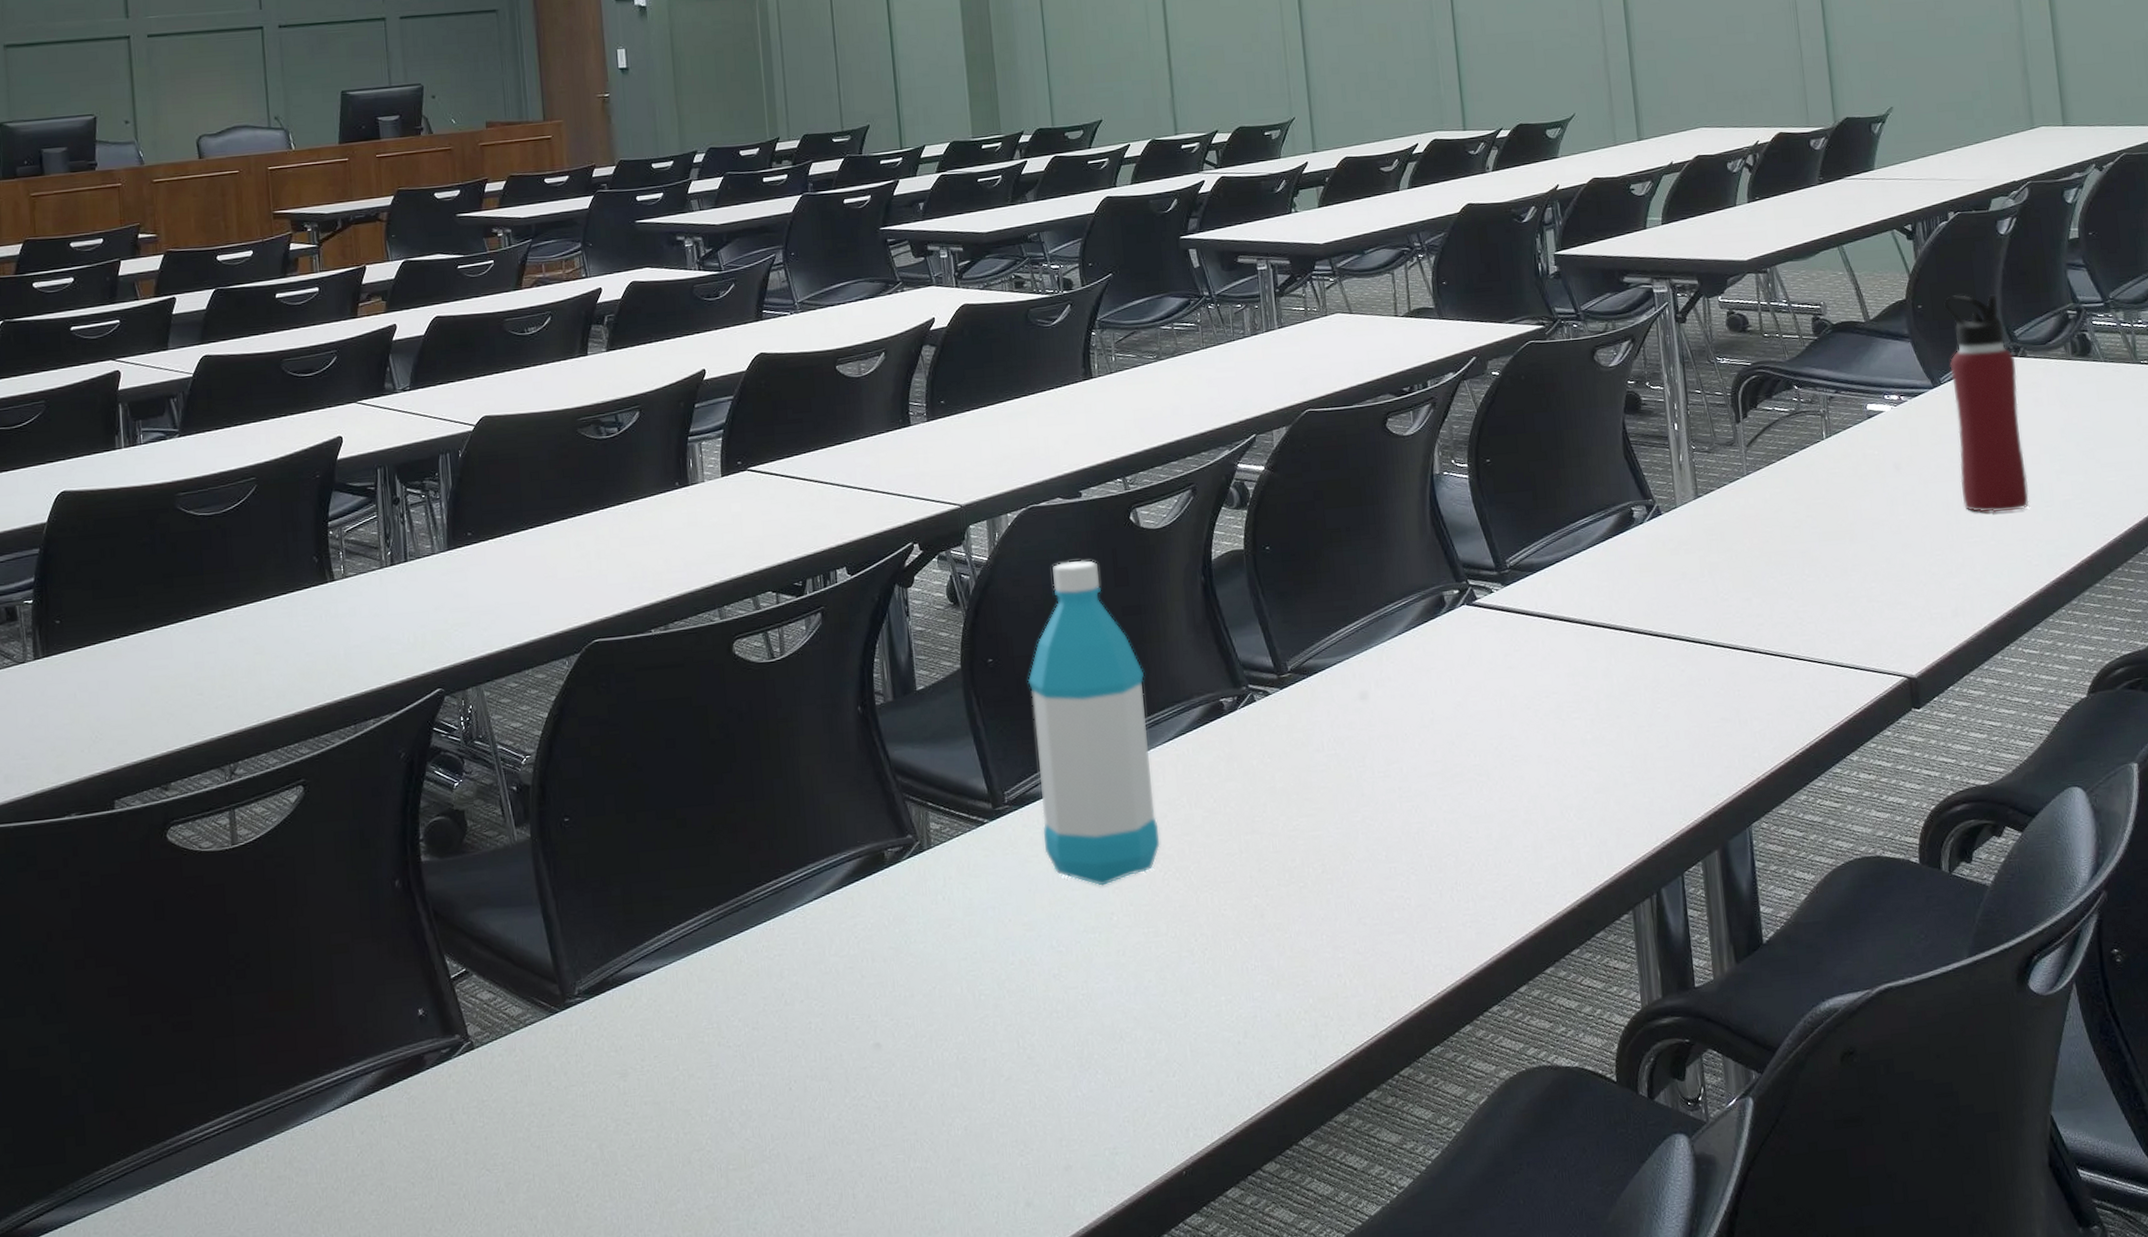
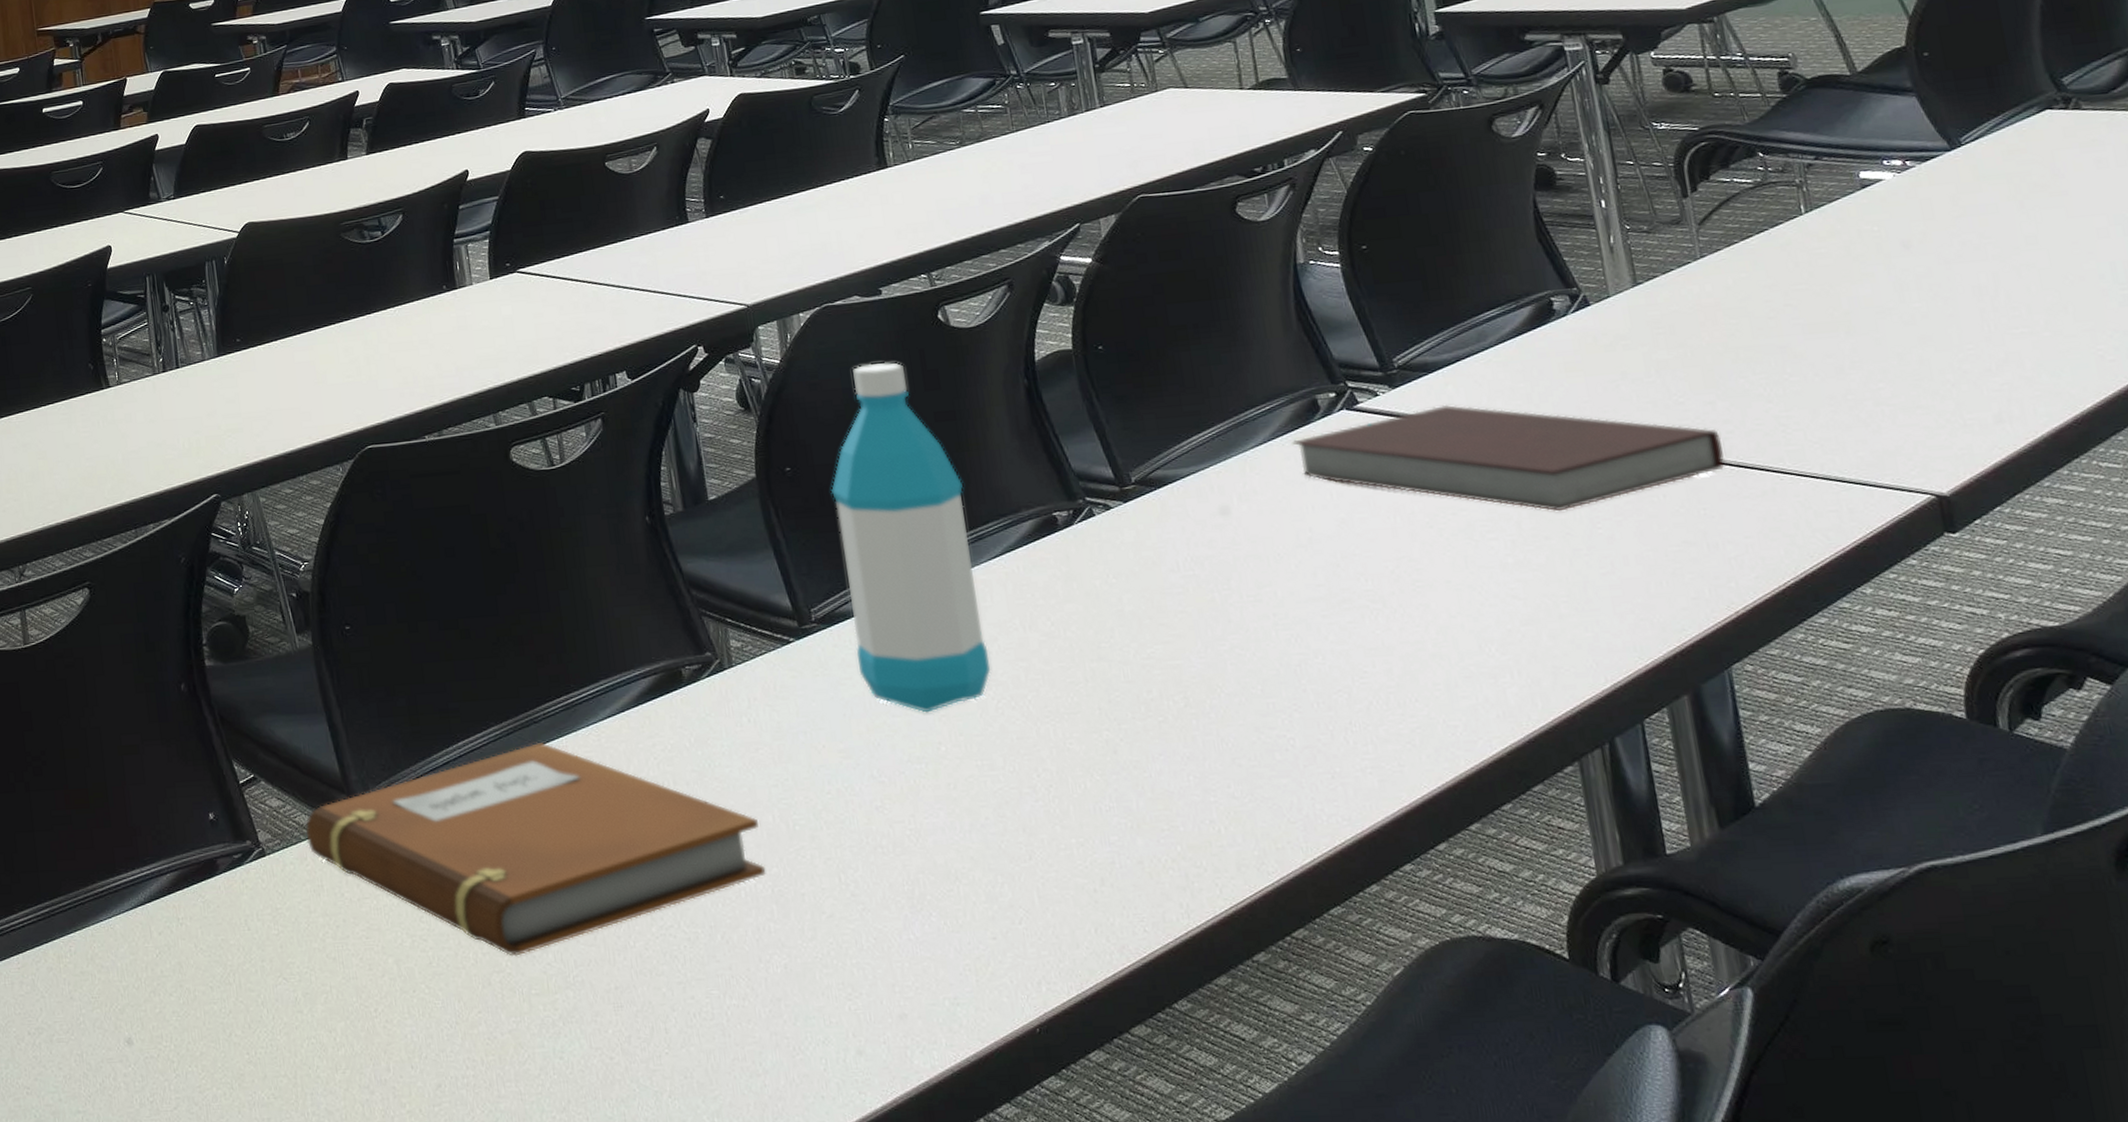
notebook: none [515,926,952,1134] -> present [305,742,766,956]
notebook: none [1421,600,1756,694] -> present [1292,404,1725,512]
water bottle: present [1944,294,2029,513] -> none [1959,36,2097,298]

